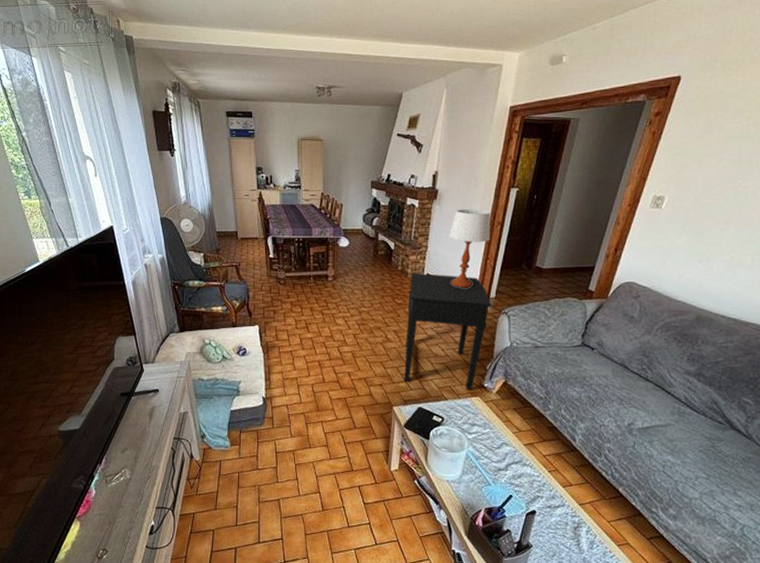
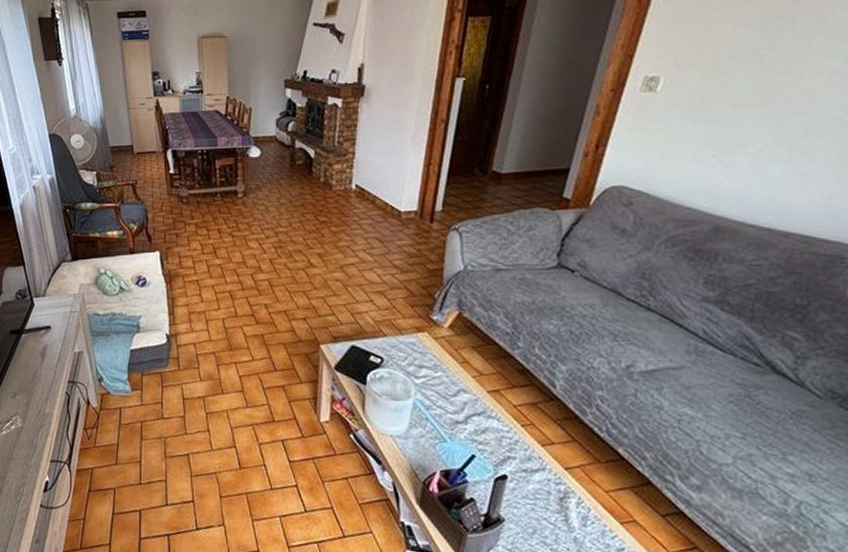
side table: present [403,272,492,390] -> none [331,184,438,324]
table lamp: present [449,209,491,288] -> none [380,105,433,201]

